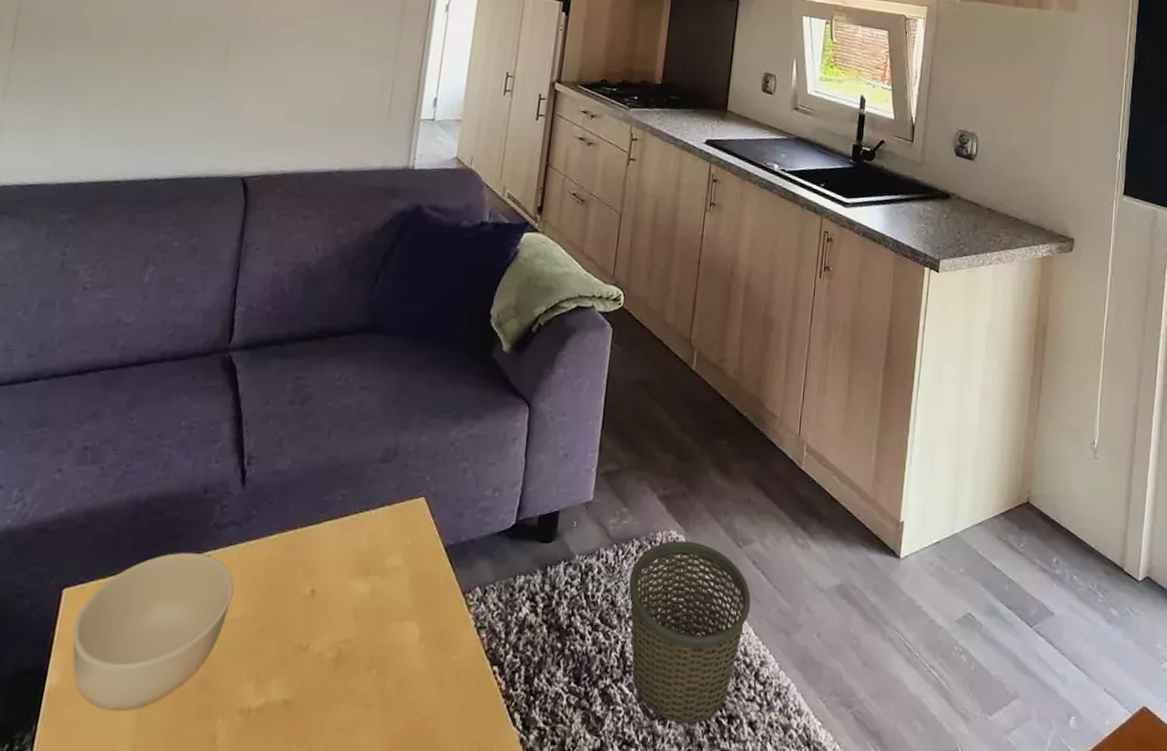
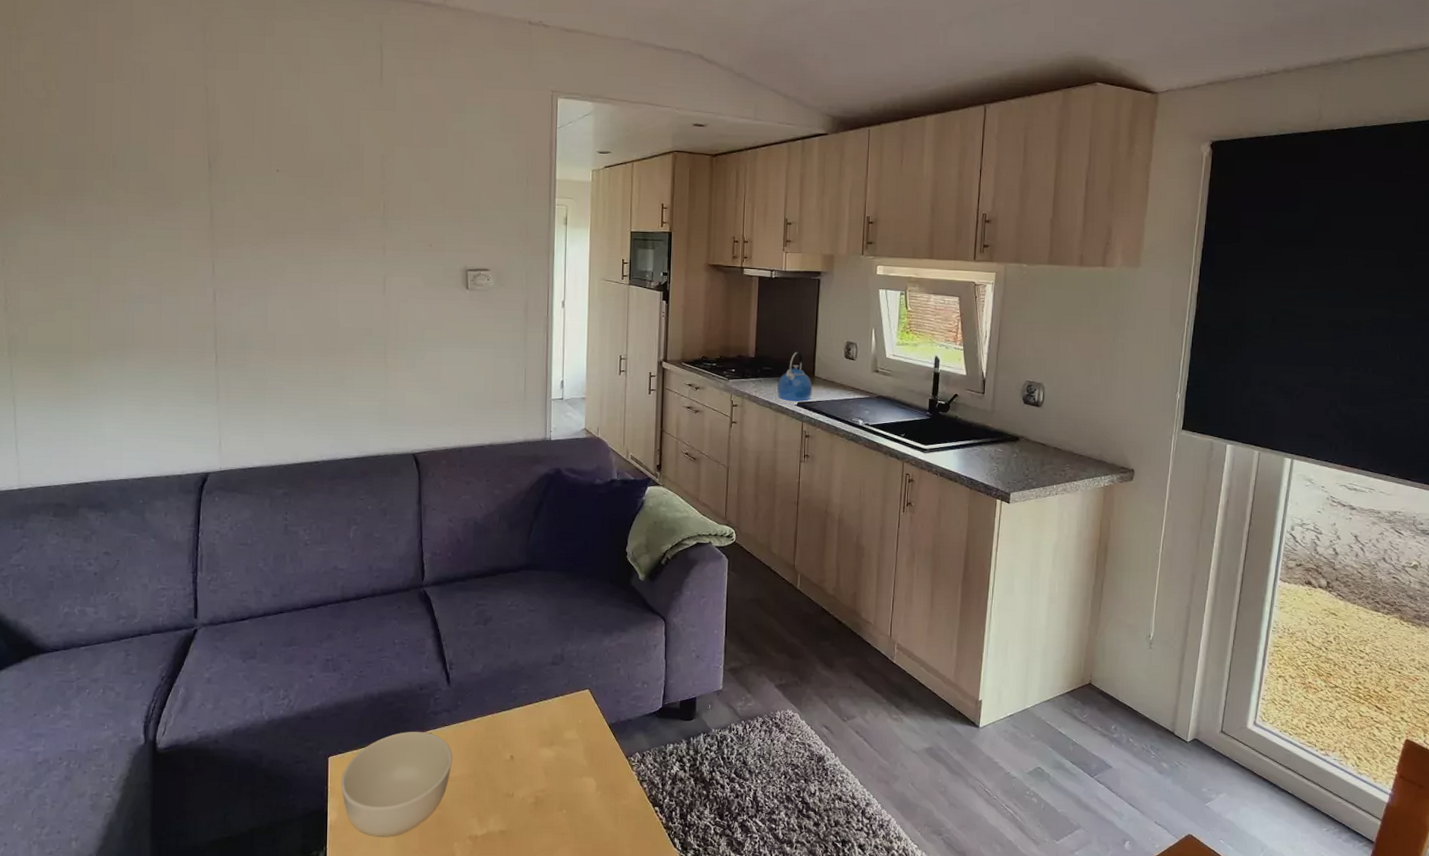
basket: present [629,540,751,724] -> none [757,717,856,847]
kettle: none [684,80,724,139] -> present [777,351,813,401]

